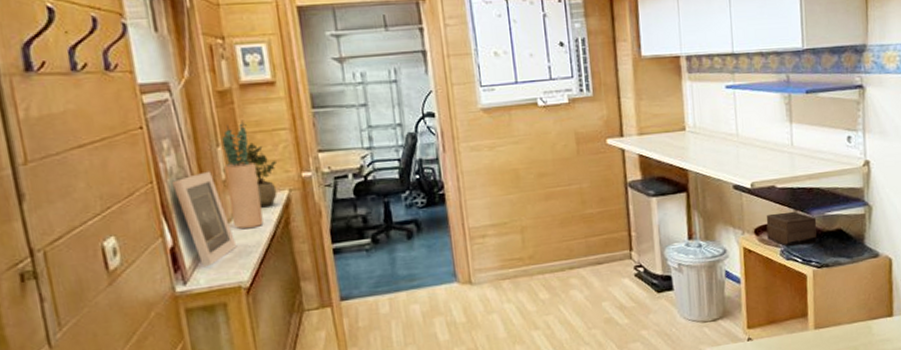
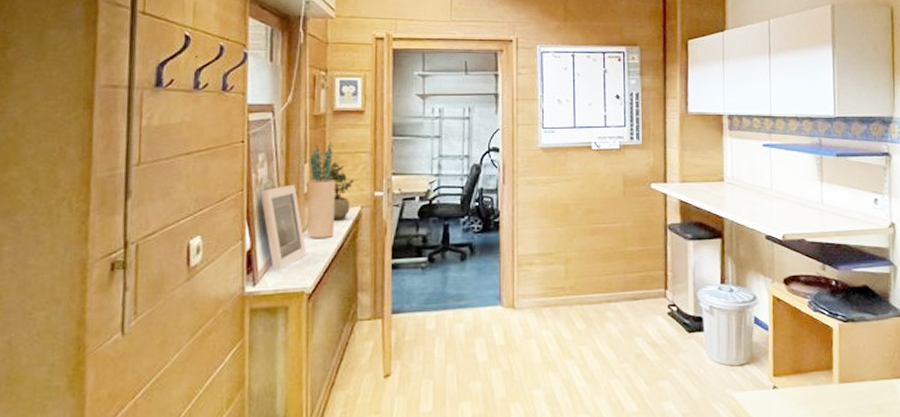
decorative box: present [766,211,817,247] -> none [795,265,844,299]

